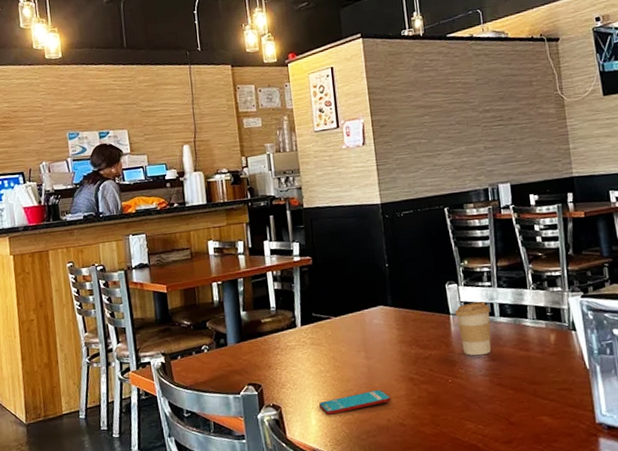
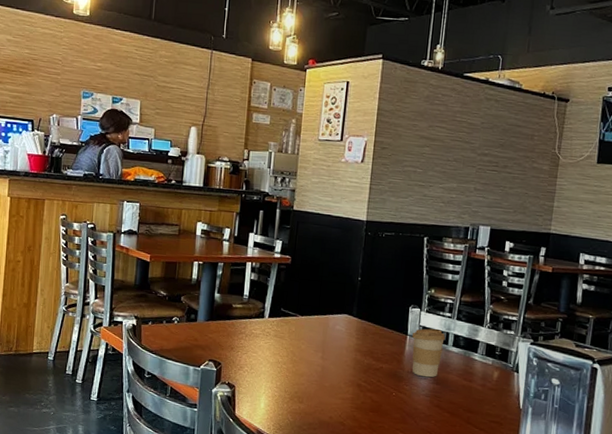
smartphone: present [319,389,392,415] -> none [270,388,338,403]

